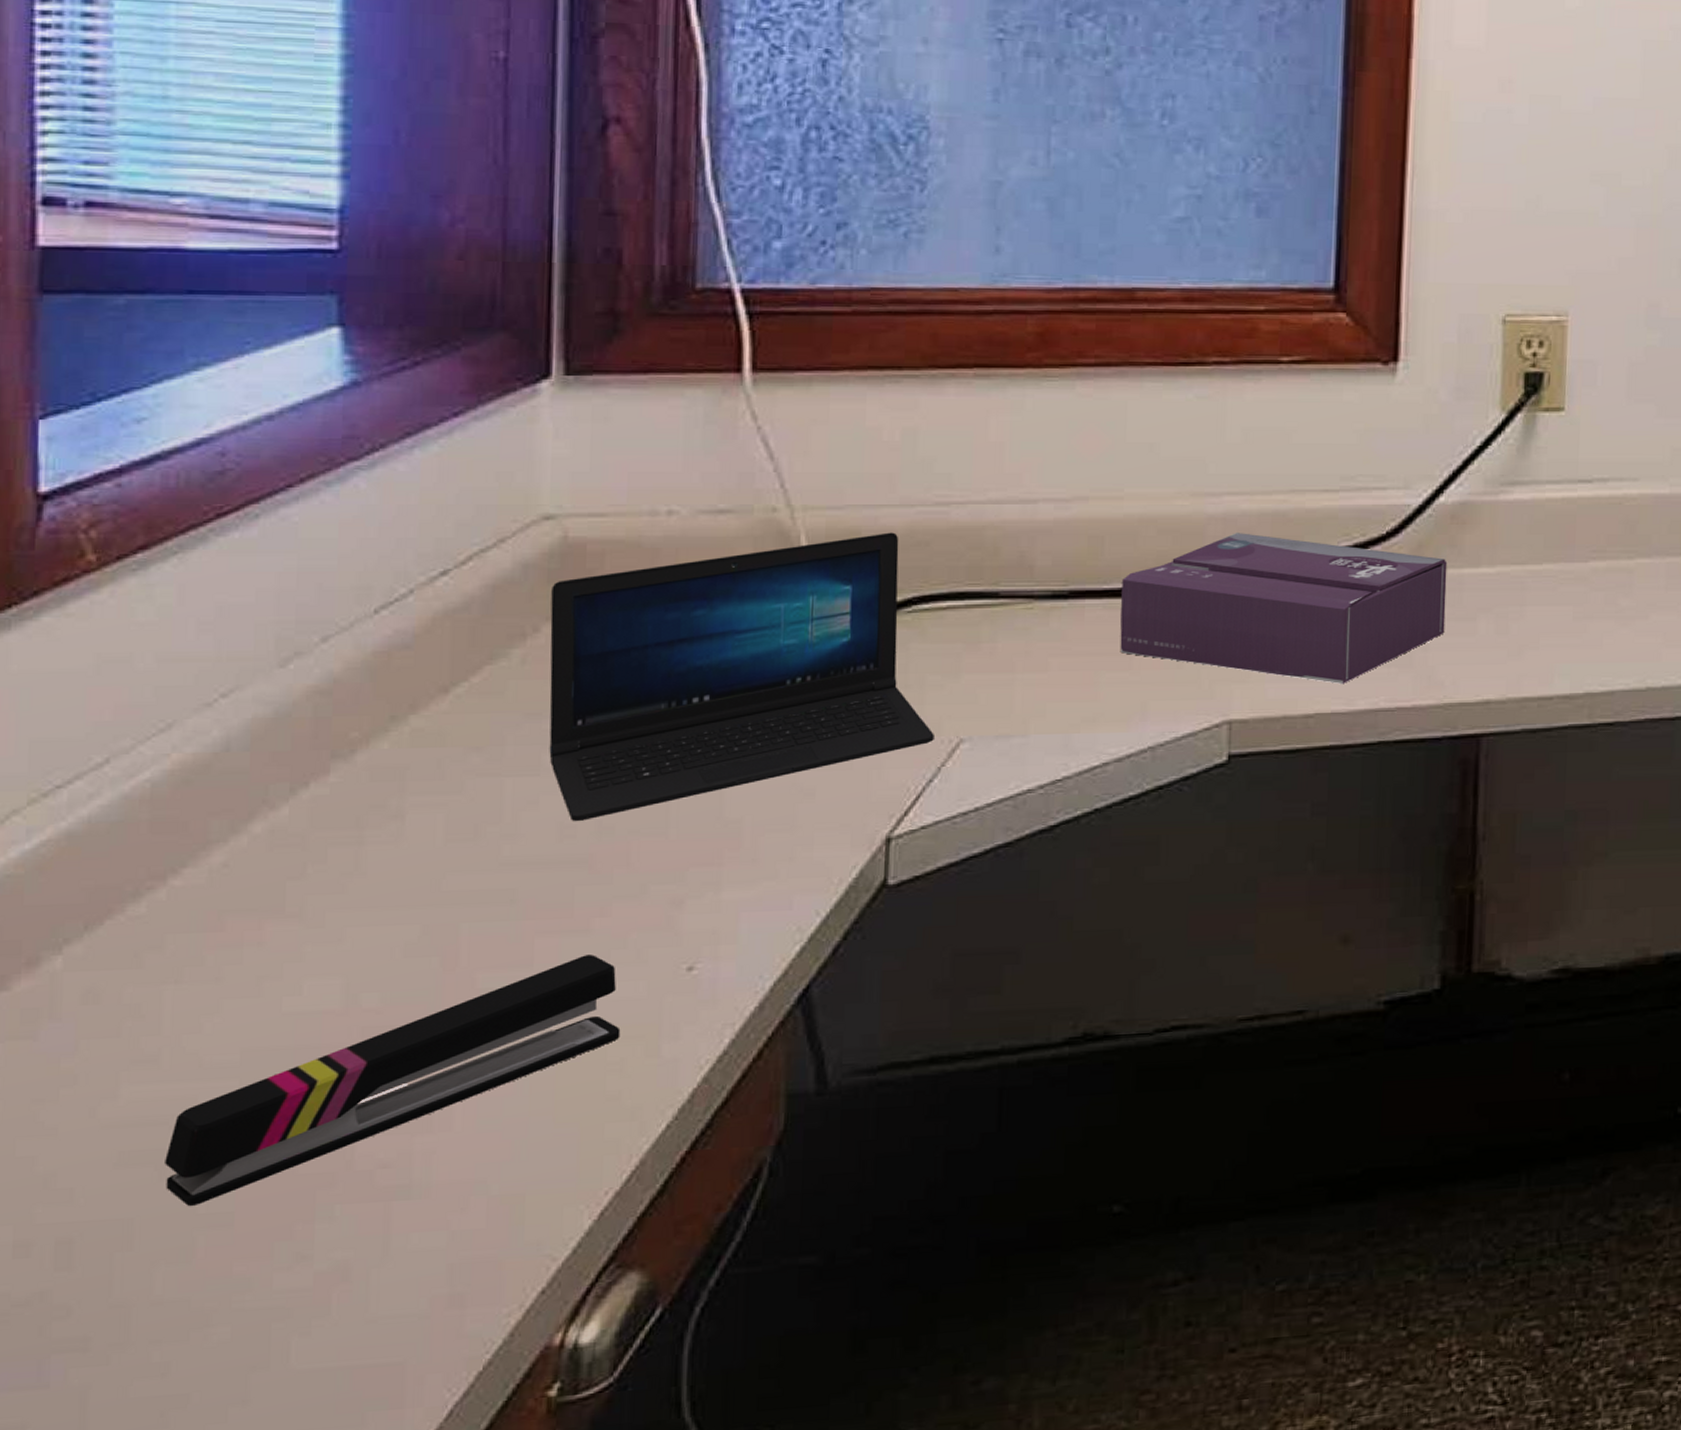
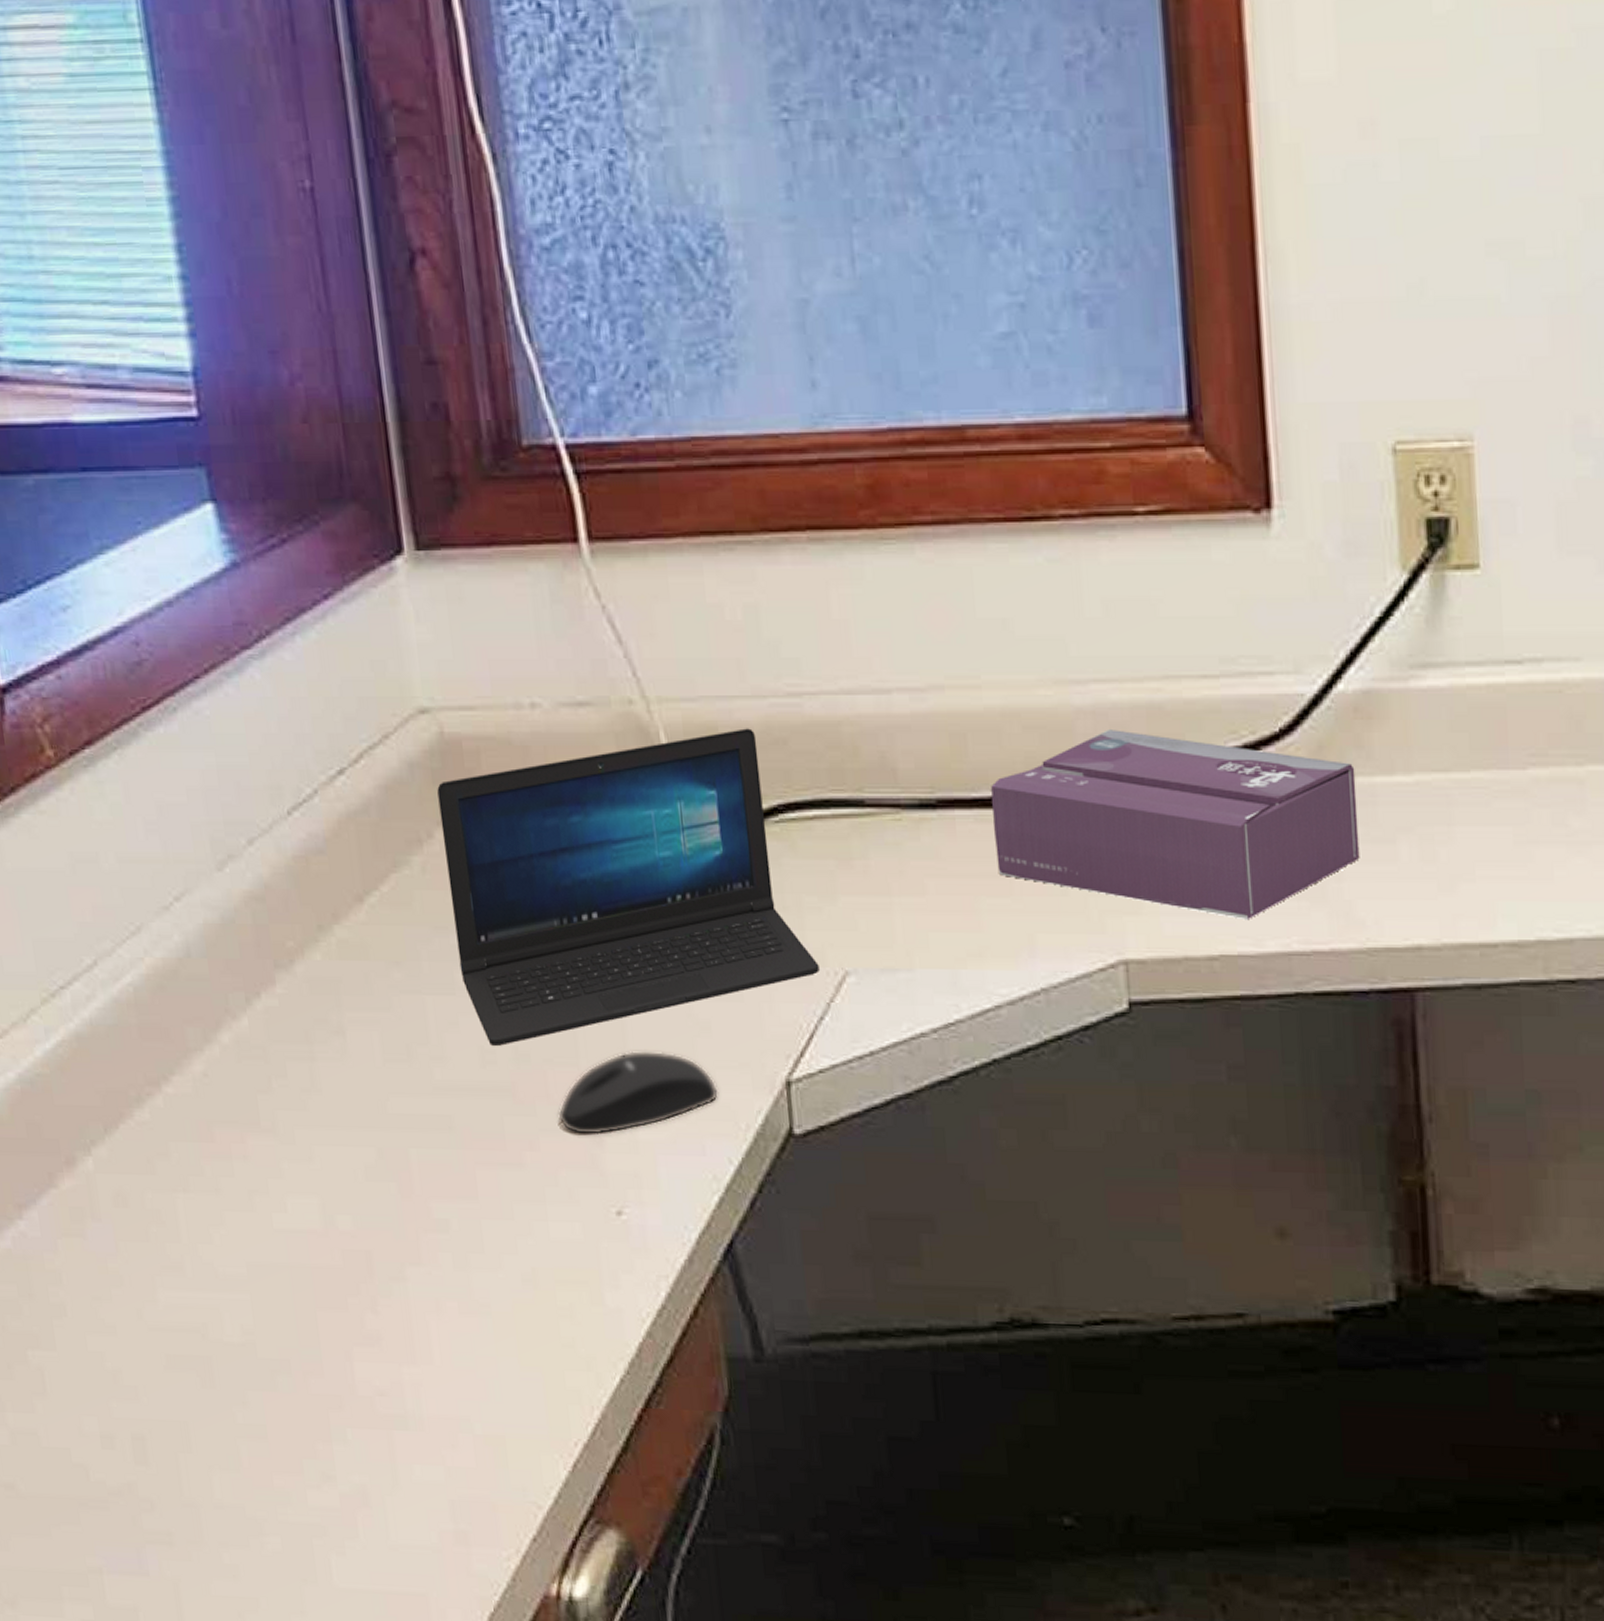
stapler: present [165,955,621,1206] -> none [203,1190,566,1415]
mouse: none [637,817,815,899] -> present [558,1050,719,1136]

